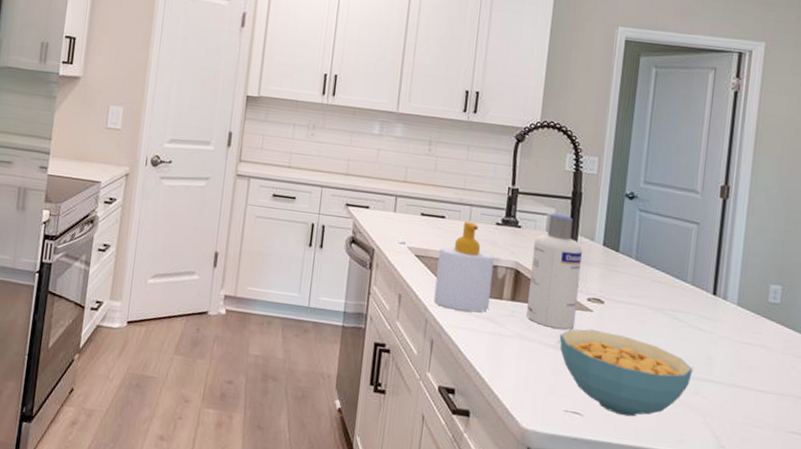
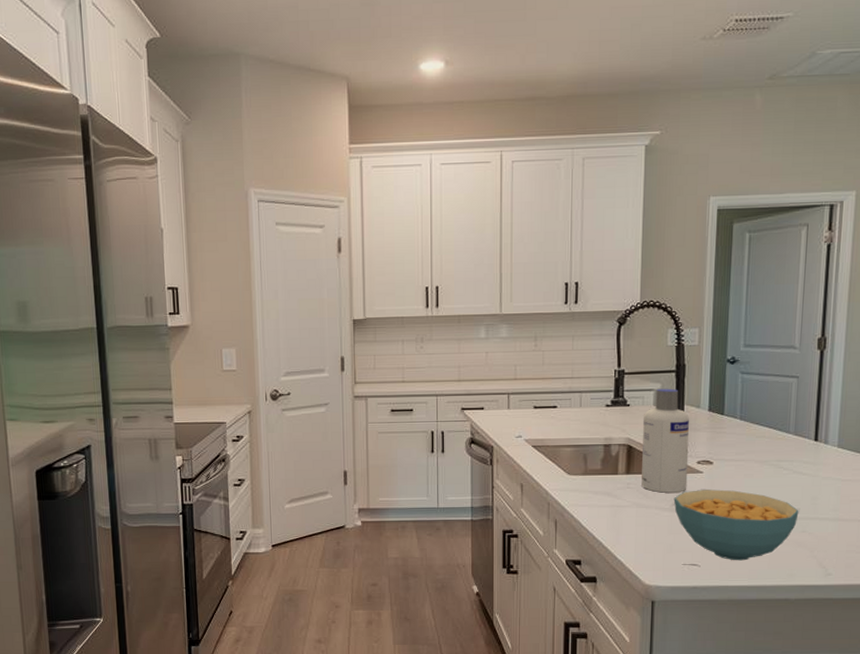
soap bottle: present [434,221,494,313] -> none [554,407,607,490]

